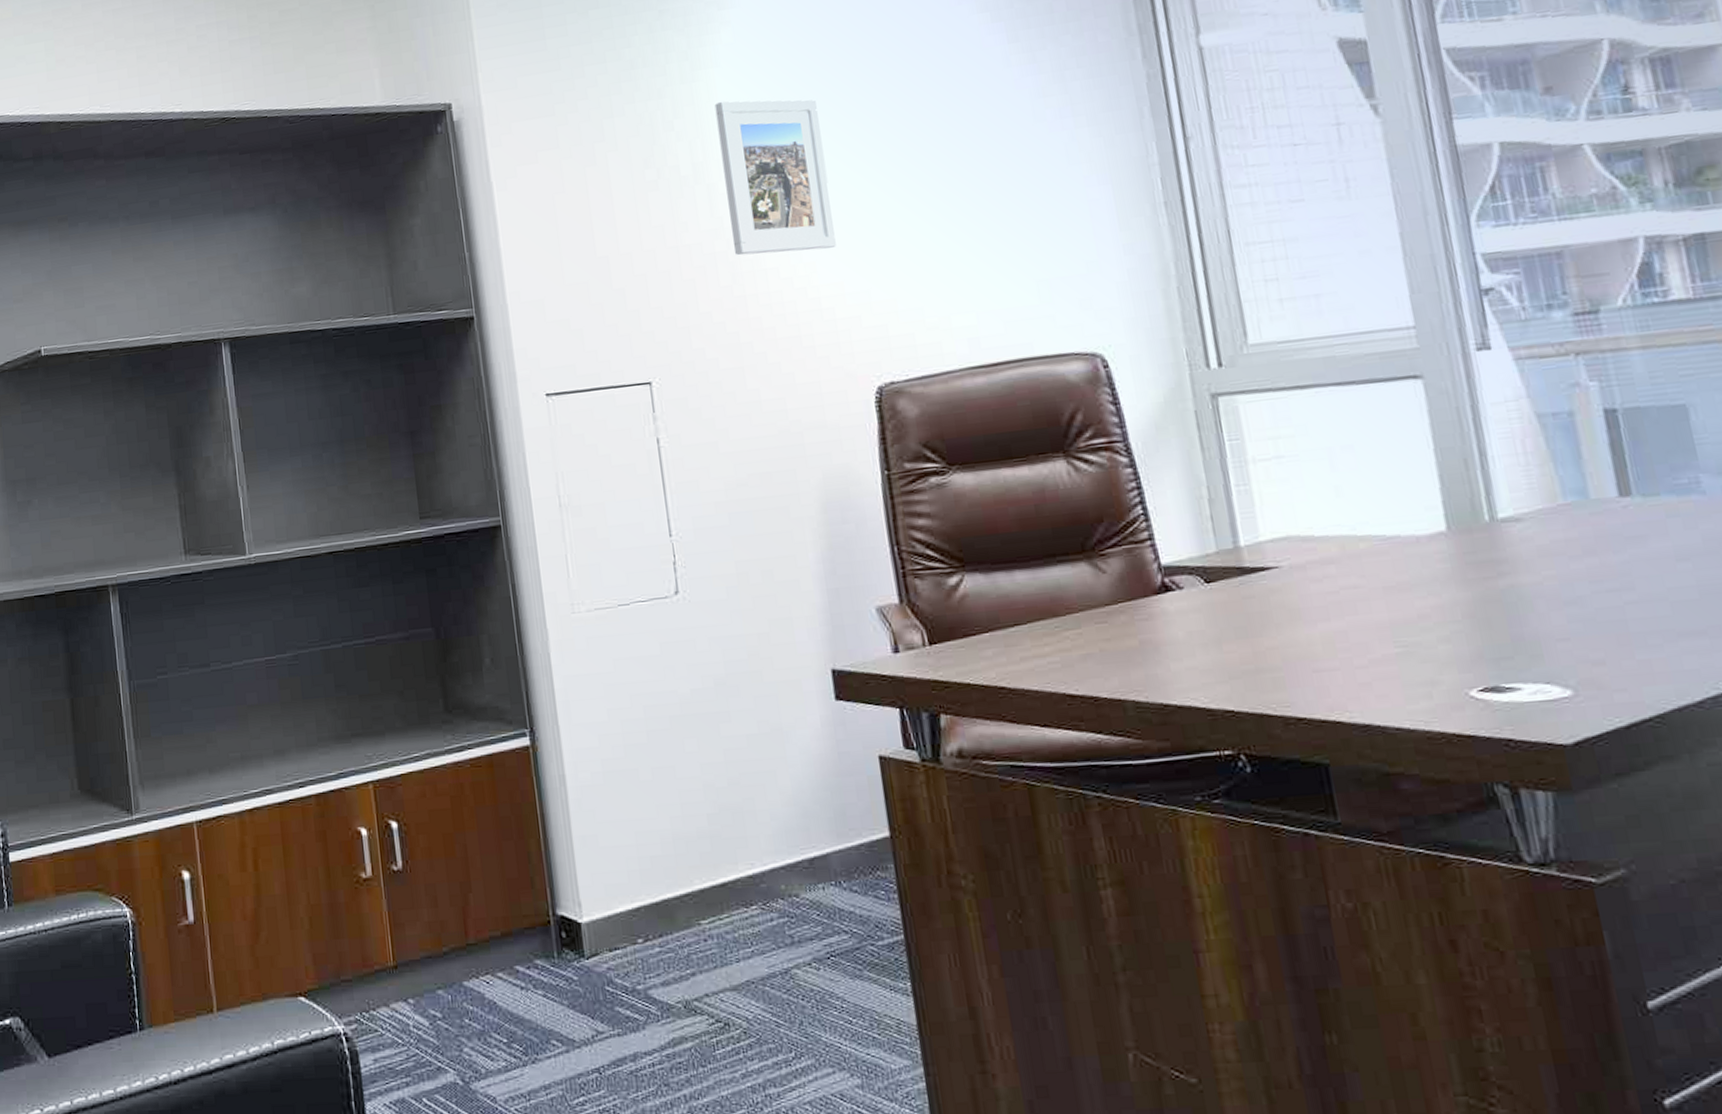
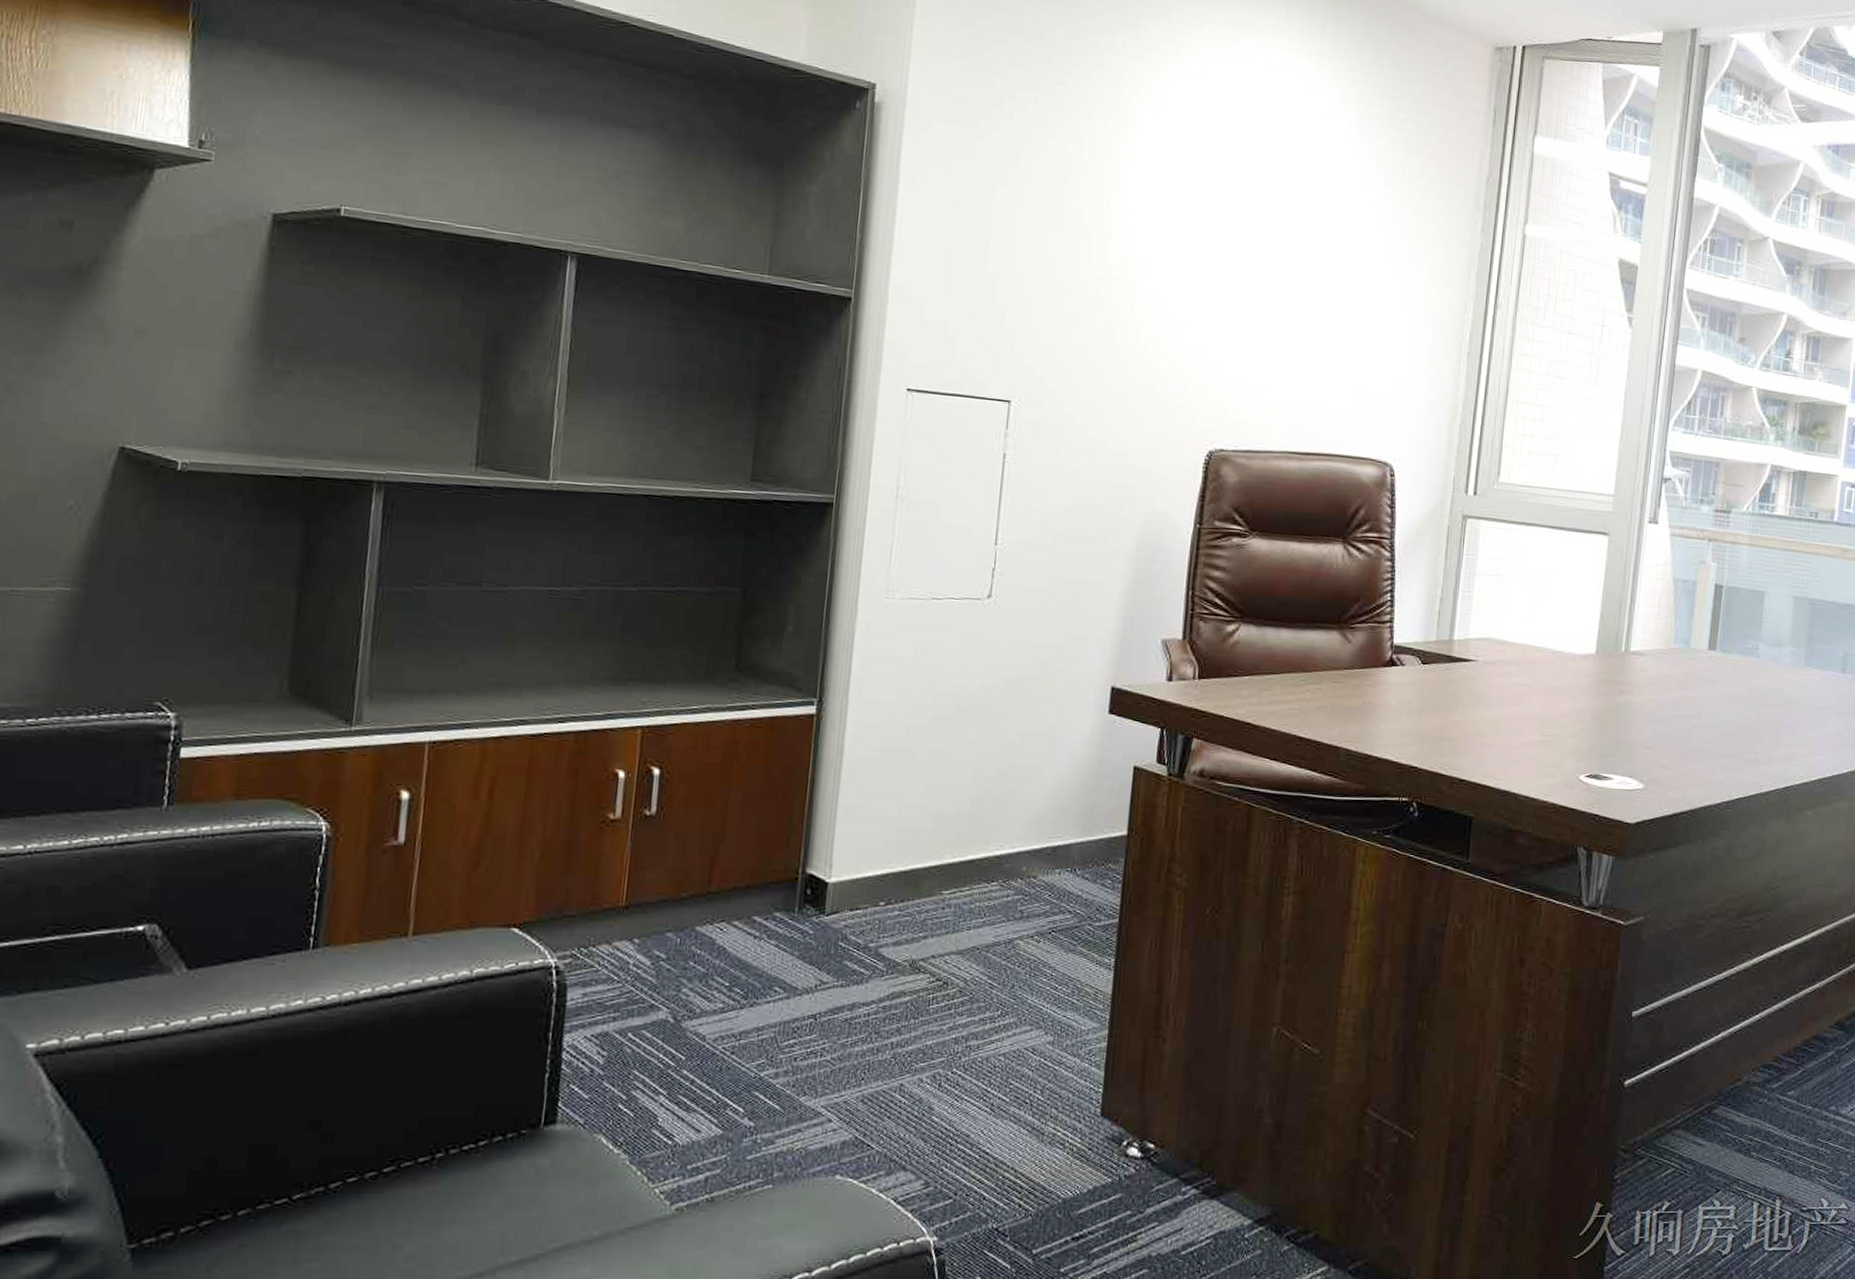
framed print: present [714,99,837,256] -> none [1114,161,1218,320]

